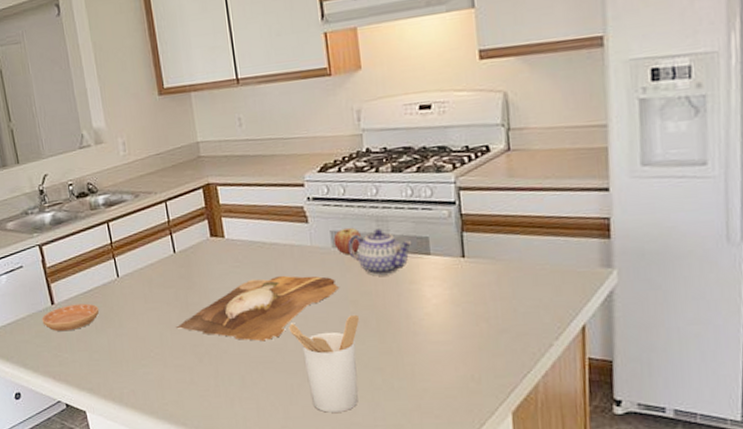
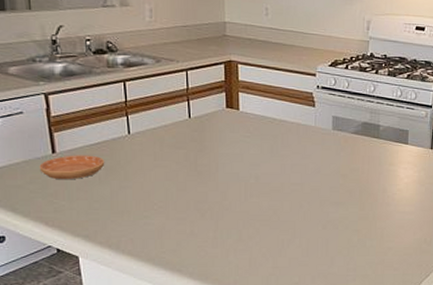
cutting board: present [175,275,339,342] -> none [181,148,333,203]
utensil holder: present [288,314,359,413] -> none [286,186,346,264]
fruit: present [333,227,362,255] -> none [334,115,358,138]
teapot: present [348,229,413,276] -> none [345,119,396,157]

